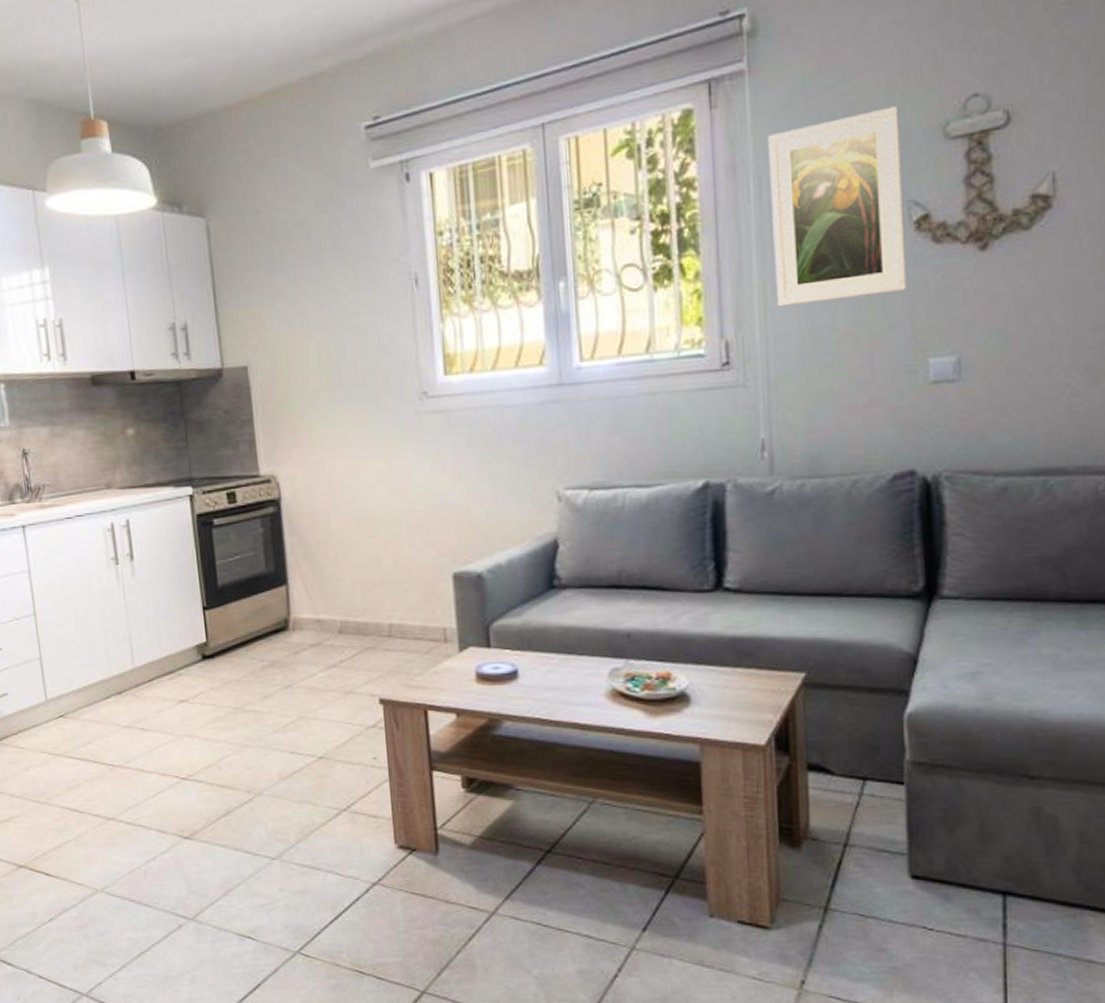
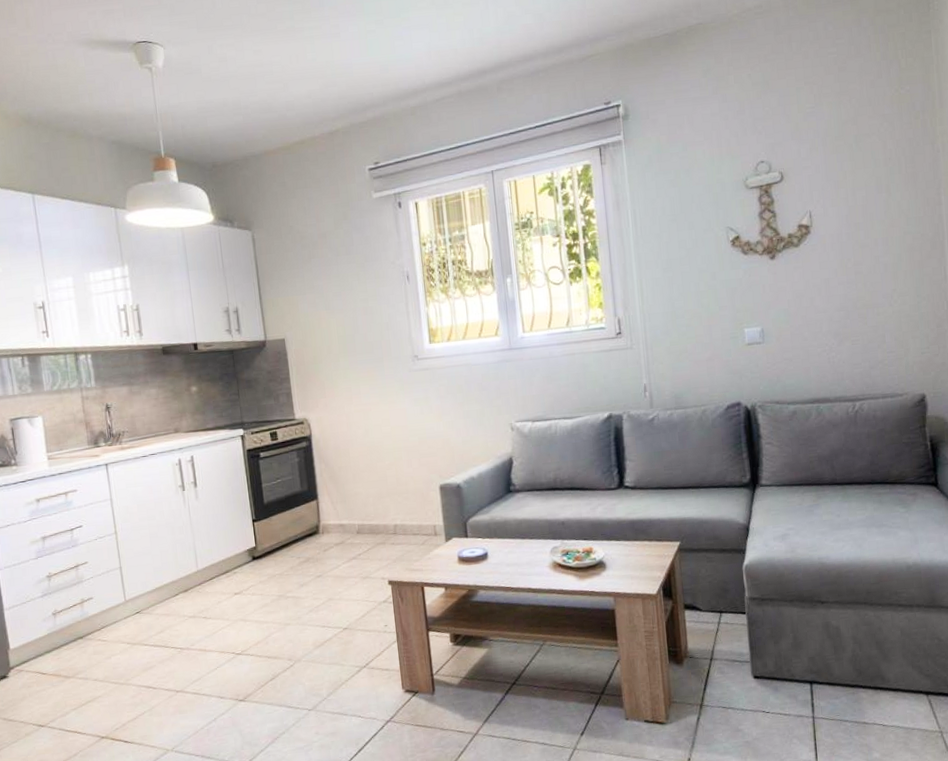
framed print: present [767,106,907,307] -> none [638,167,729,296]

